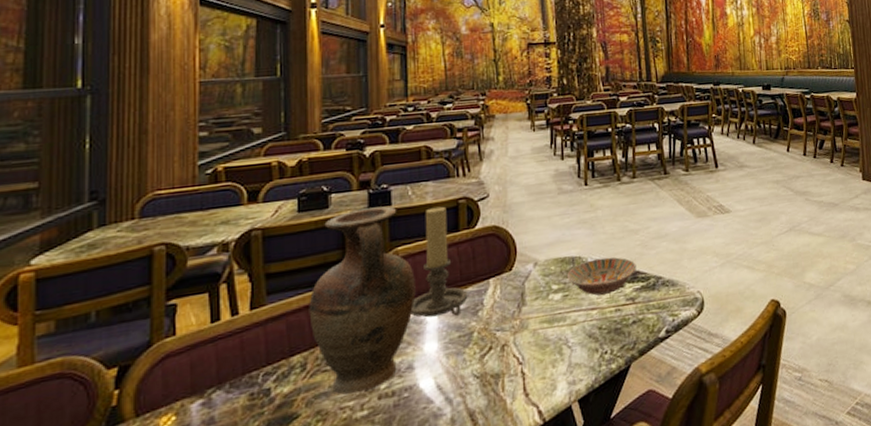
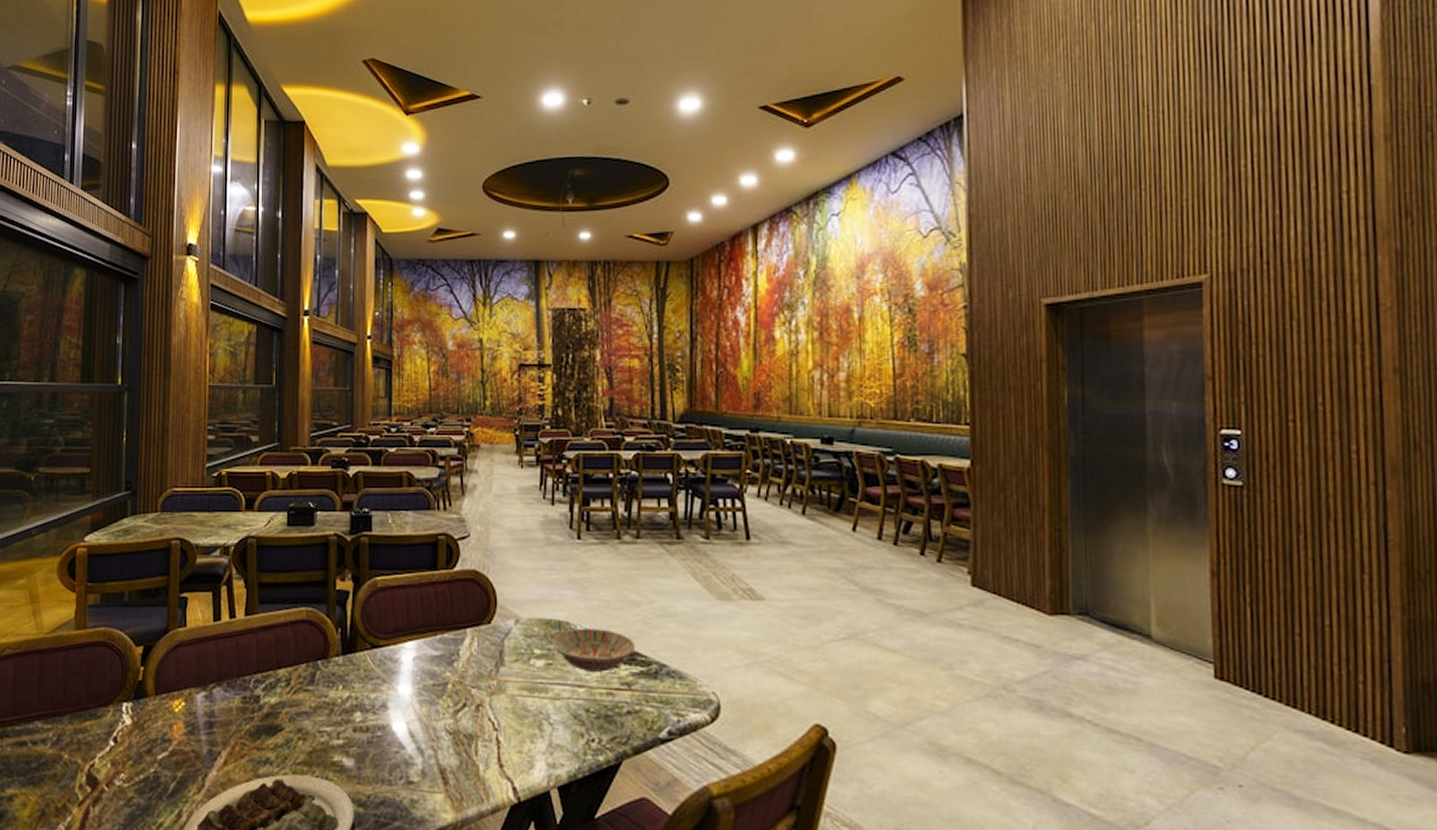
vase: present [309,206,416,395] -> none [294,531,392,721]
candle holder: present [410,206,468,318] -> none [386,540,444,662]

